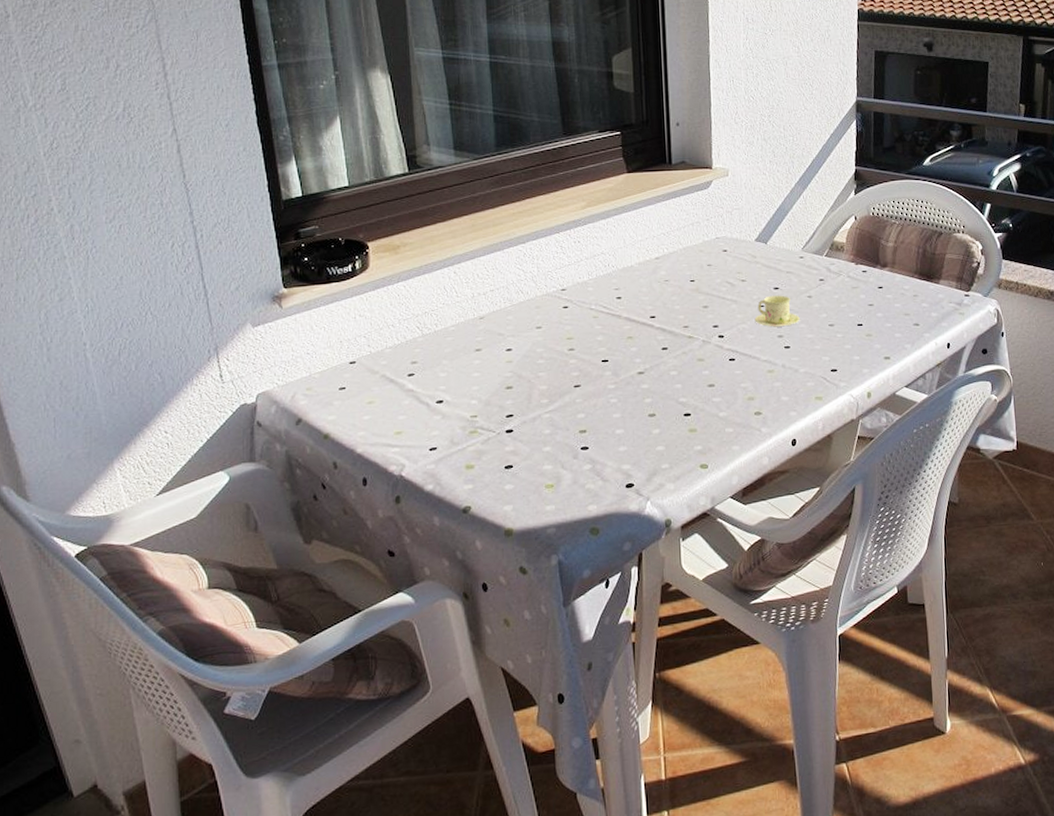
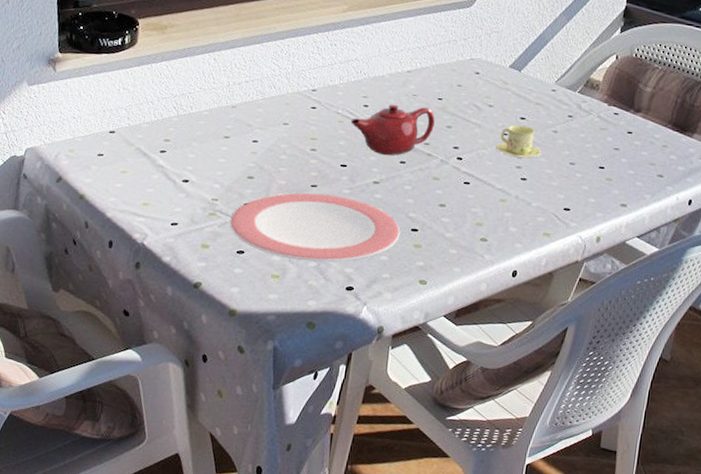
plate: none [493,392,673,466] -> present [230,192,401,262]
teapot: none [605,291,691,345] -> present [350,104,435,156]

